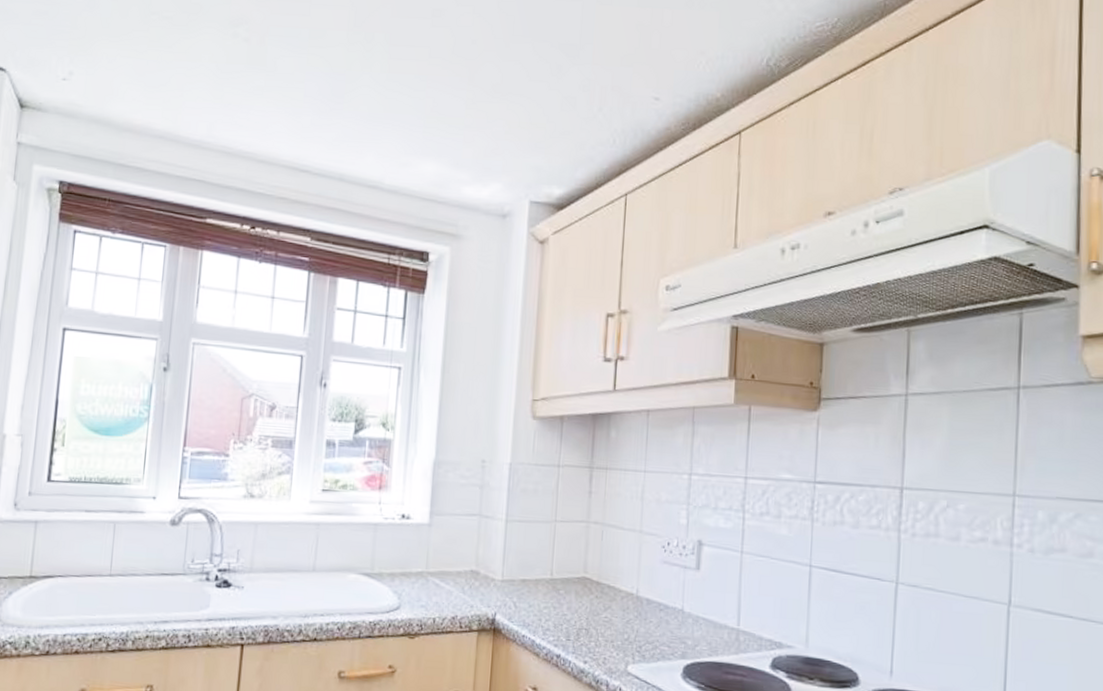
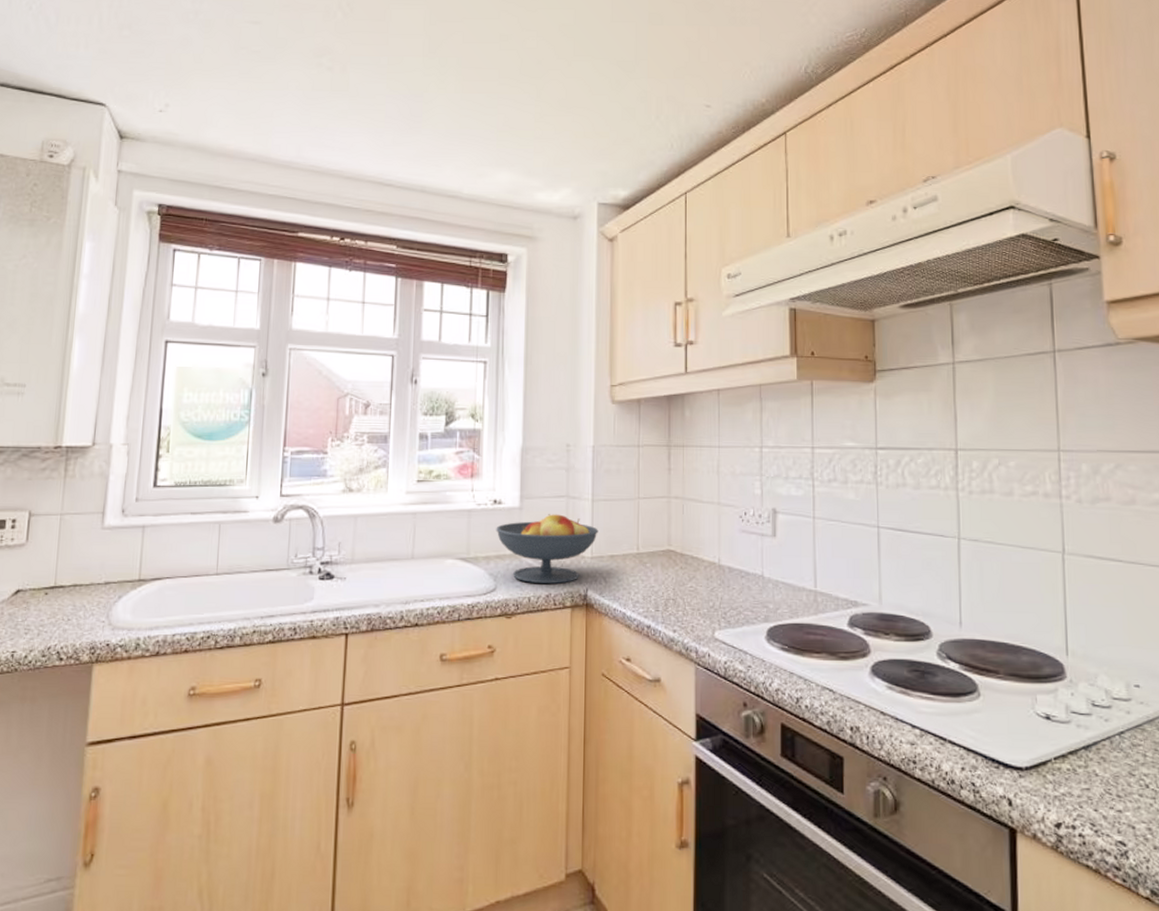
fruit bowl: none [402,532,511,606] -> present [496,514,598,584]

